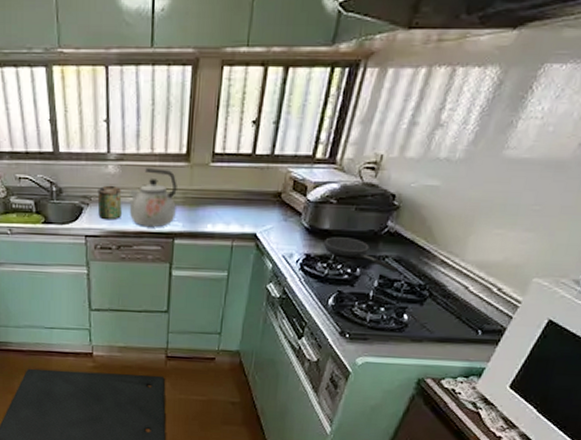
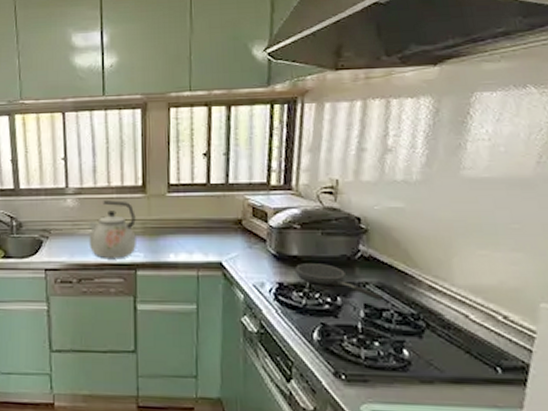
canister: present [97,185,122,220] -> none [57,218,81,253]

